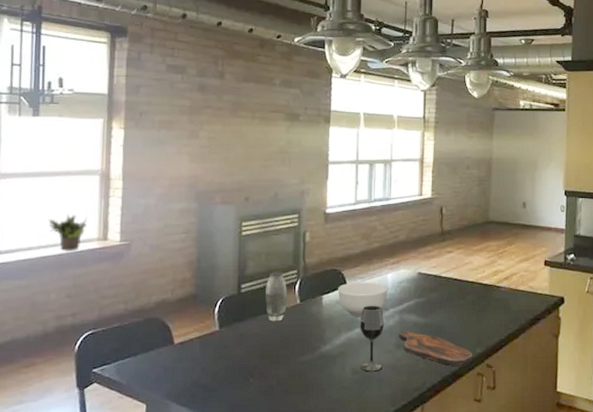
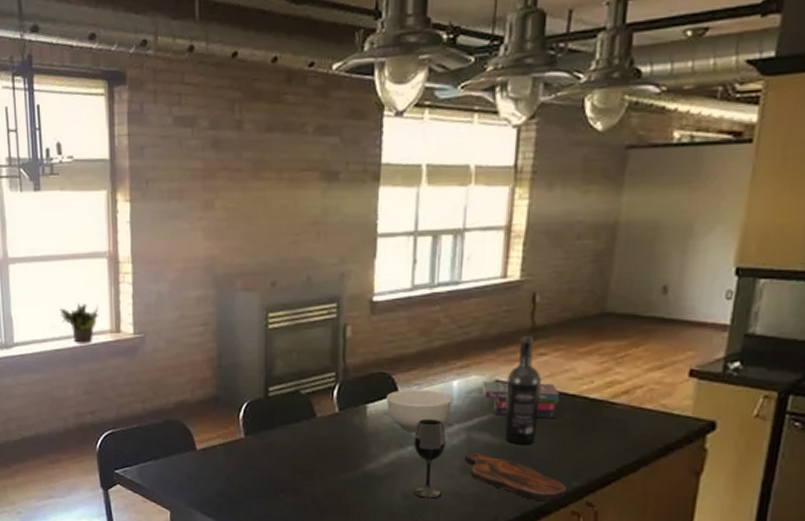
vase: present [265,272,287,322] -> none [297,374,323,432]
books: none [409,273,464,301] -> present [482,382,560,419]
wine bottle: none [426,238,451,322] -> present [504,335,542,445]

